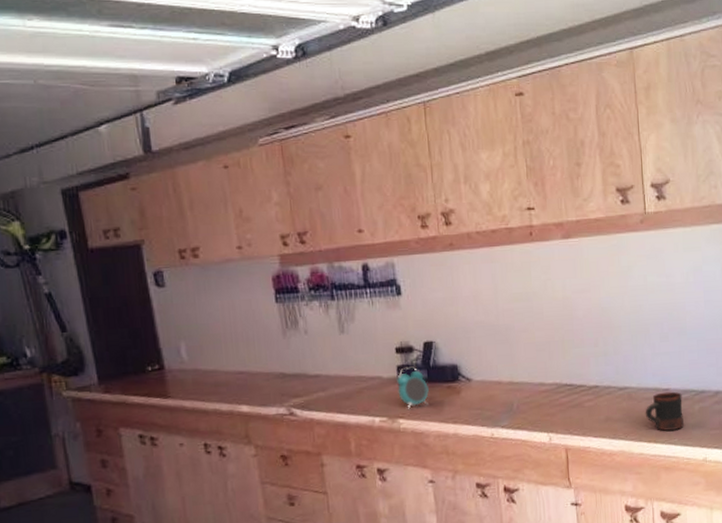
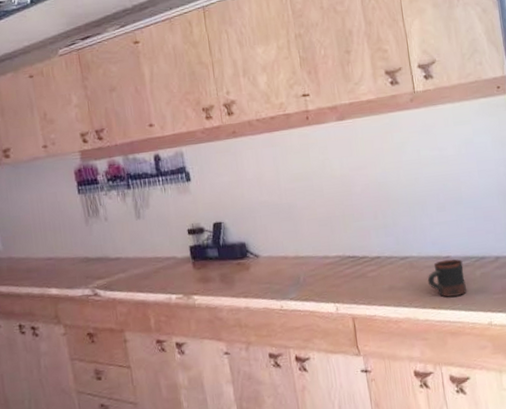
alarm clock: present [397,366,429,410] -> none [190,246,220,287]

